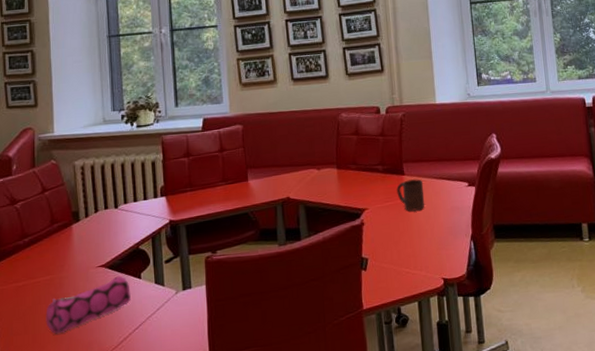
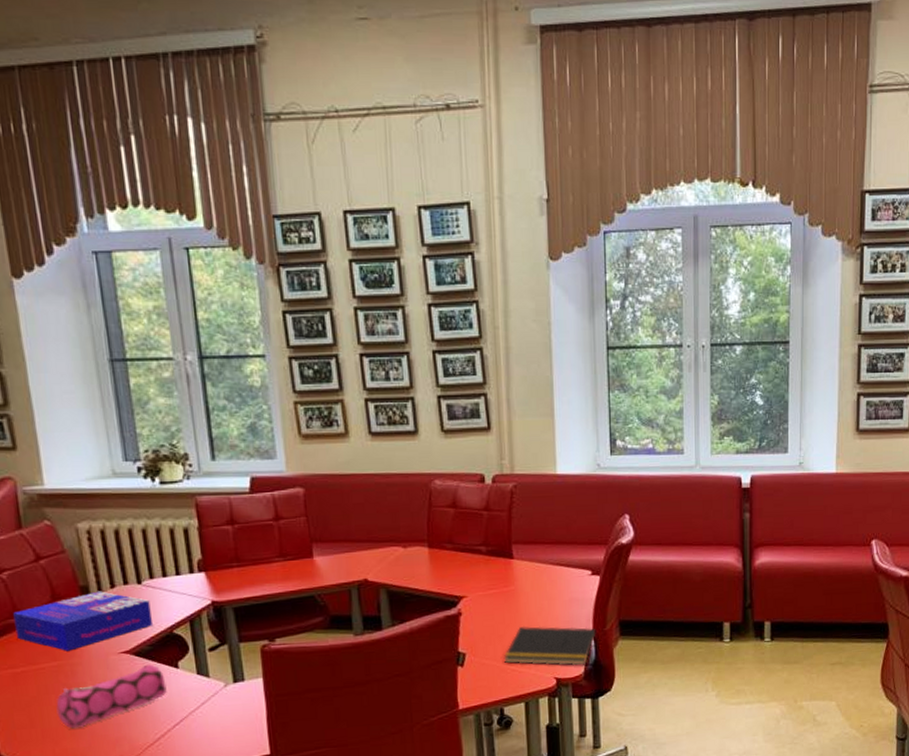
board game: none [22,215,123,267] -> present [13,591,152,651]
cup: present [396,179,425,211] -> none [503,564,538,601]
notepad: none [399,232,475,267] -> present [503,625,596,666]

